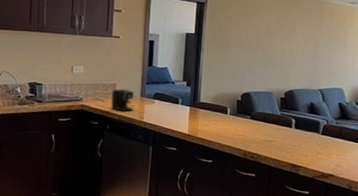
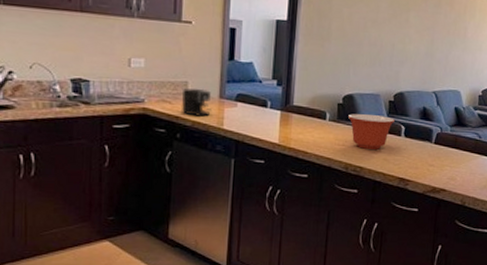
mixing bowl: none [246,109,286,139] -> present [348,114,395,150]

